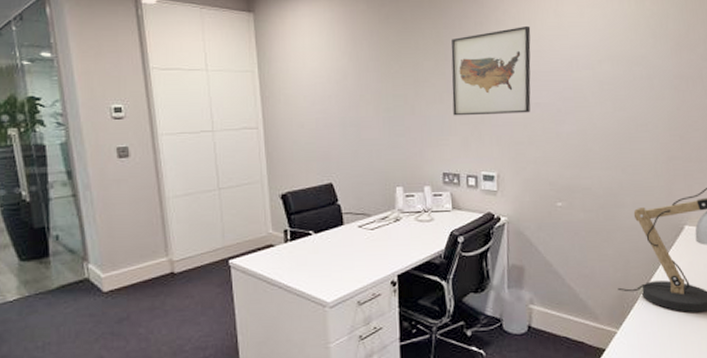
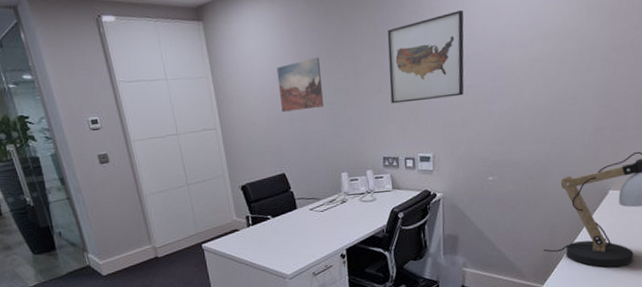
wall art: none [331,60,381,115] -> present [276,57,324,112]

